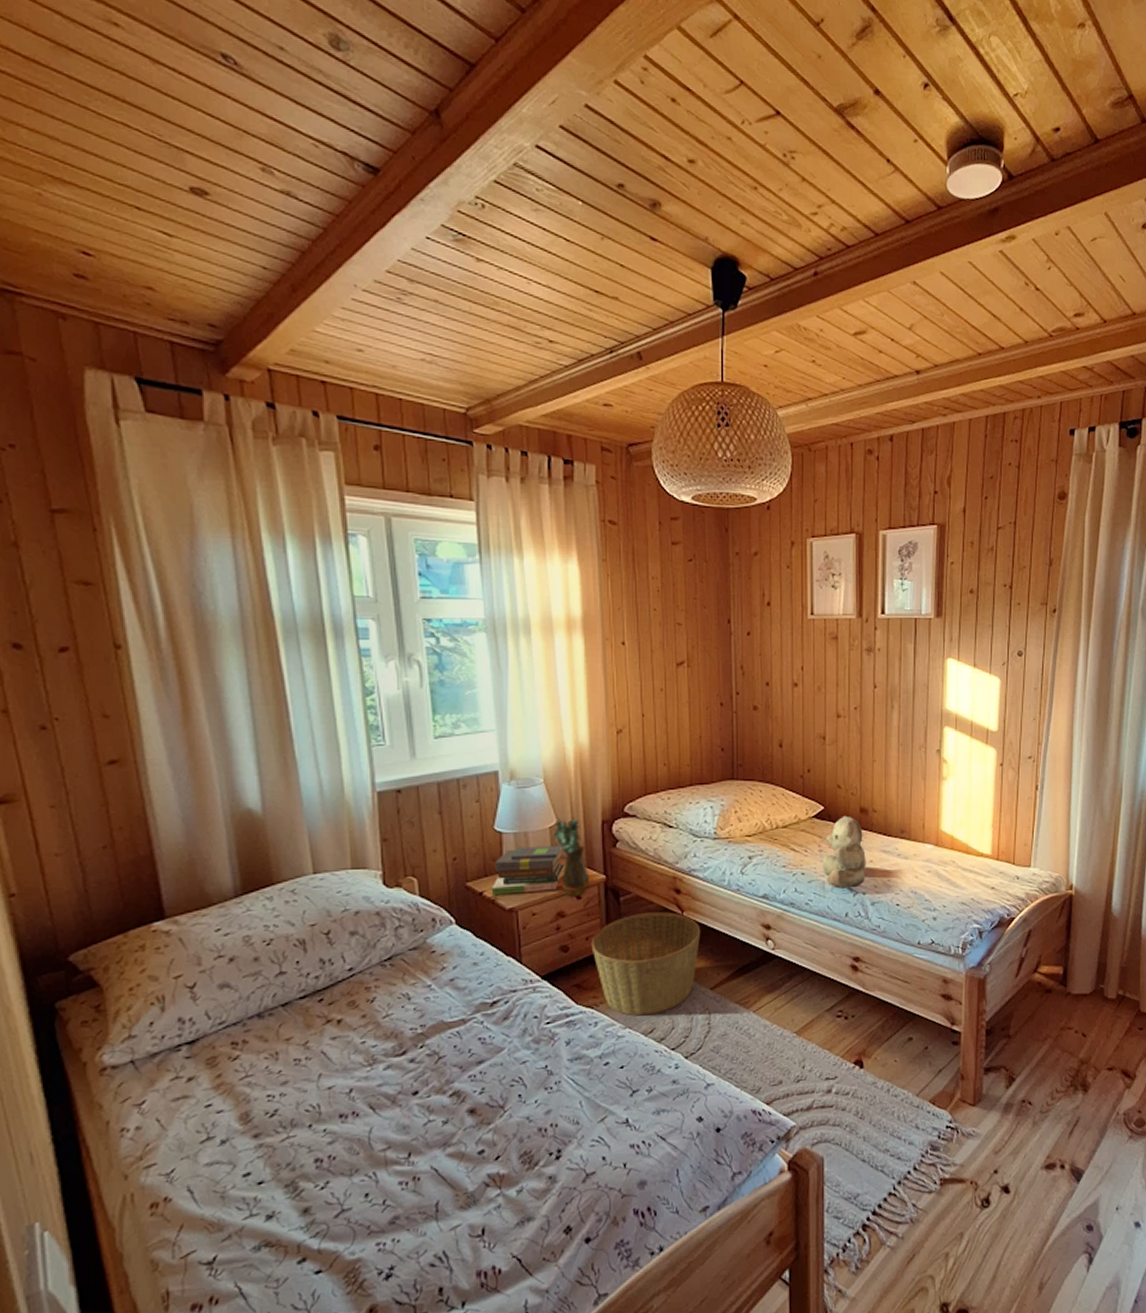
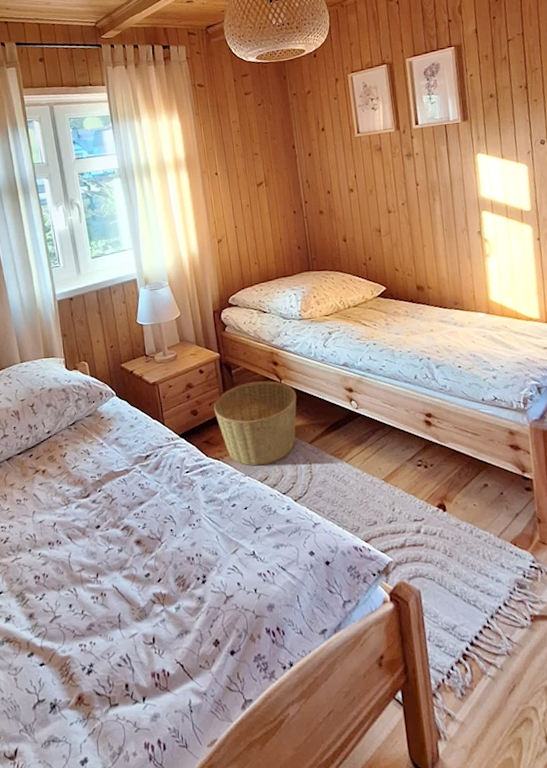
books: present [491,846,565,895] -> none [138,332,190,373]
vase: present [552,817,589,897] -> none [178,309,208,372]
teddy bear: present [822,815,866,889] -> none [389,293,428,356]

